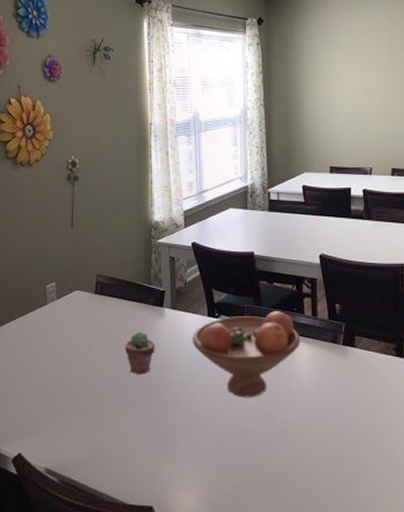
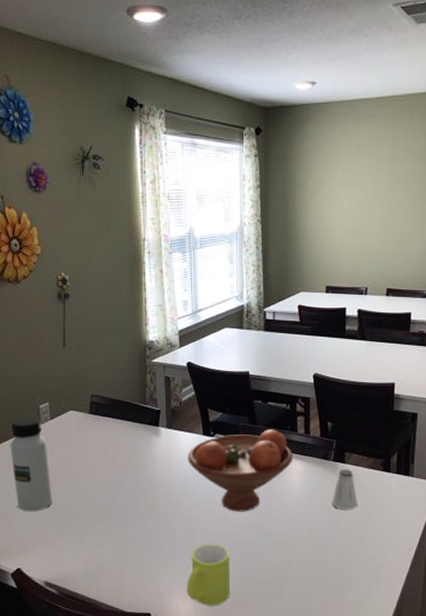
water bottle: none [16,297,56,394] -> present [10,417,53,512]
potted succulent: present [124,331,155,375] -> none [120,450,151,492]
mug: none [191,431,236,500] -> present [187,543,230,605]
saltshaker: none [342,353,371,397] -> present [332,468,358,510]

